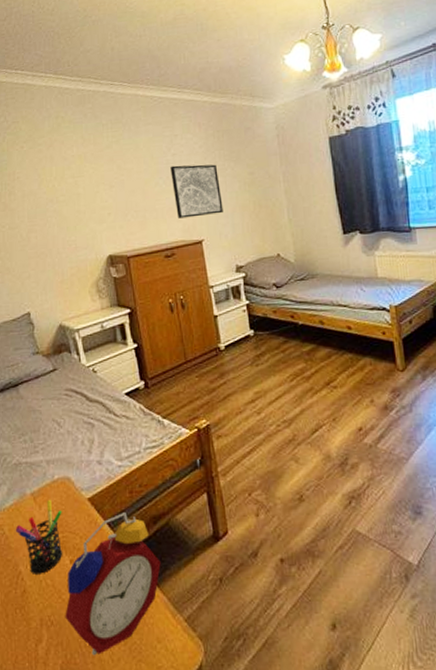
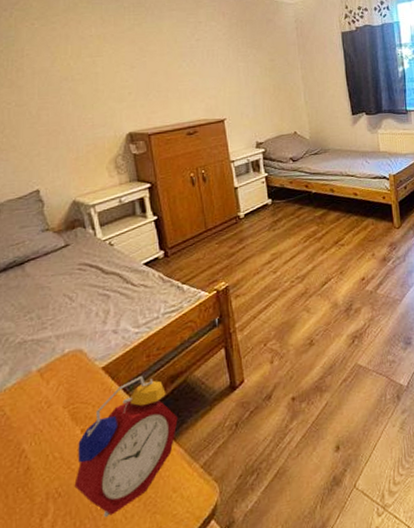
pen holder: present [15,499,63,574] -> none [18,373,73,450]
wall art: present [170,164,223,219] -> none [194,50,245,99]

